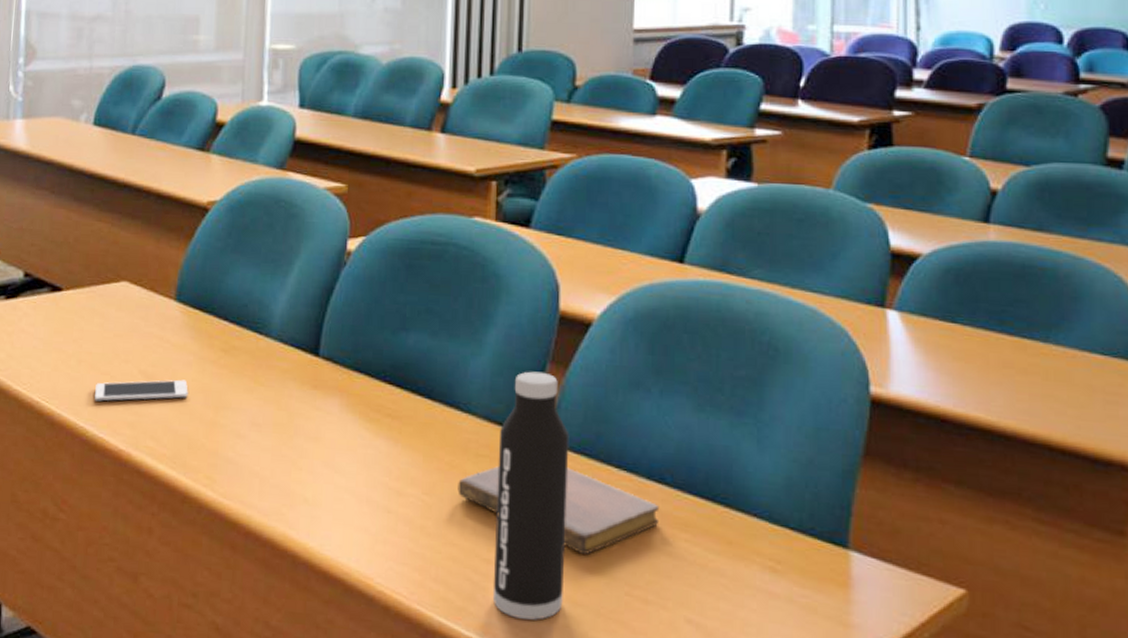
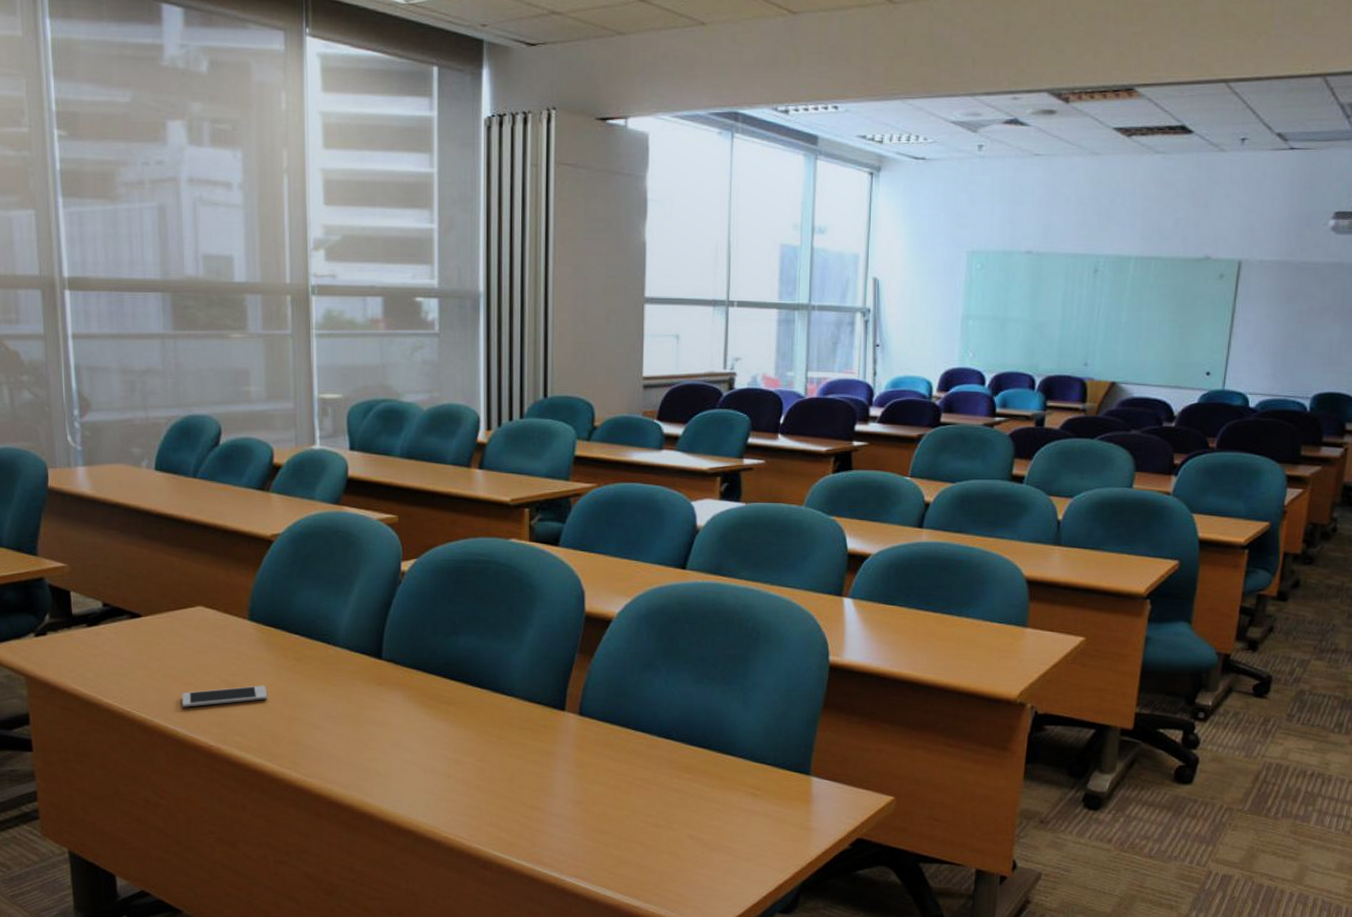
notebook: present [458,466,660,554] -> none [505,732,668,795]
water bottle: present [492,371,570,620] -> none [537,660,595,847]

